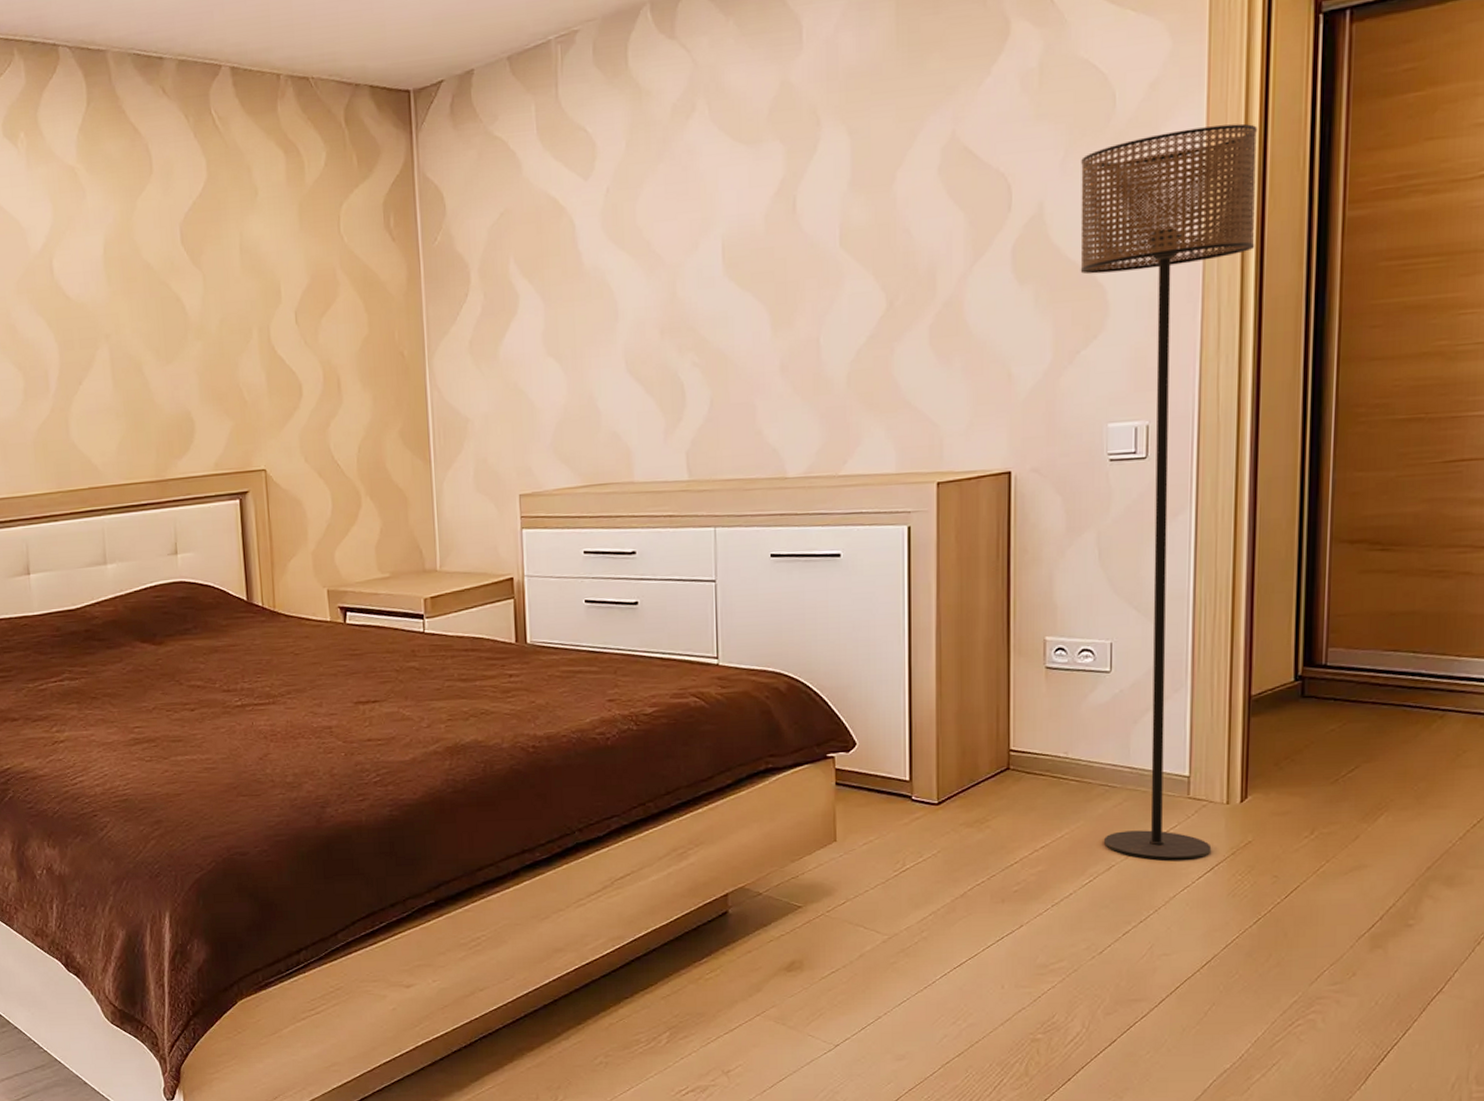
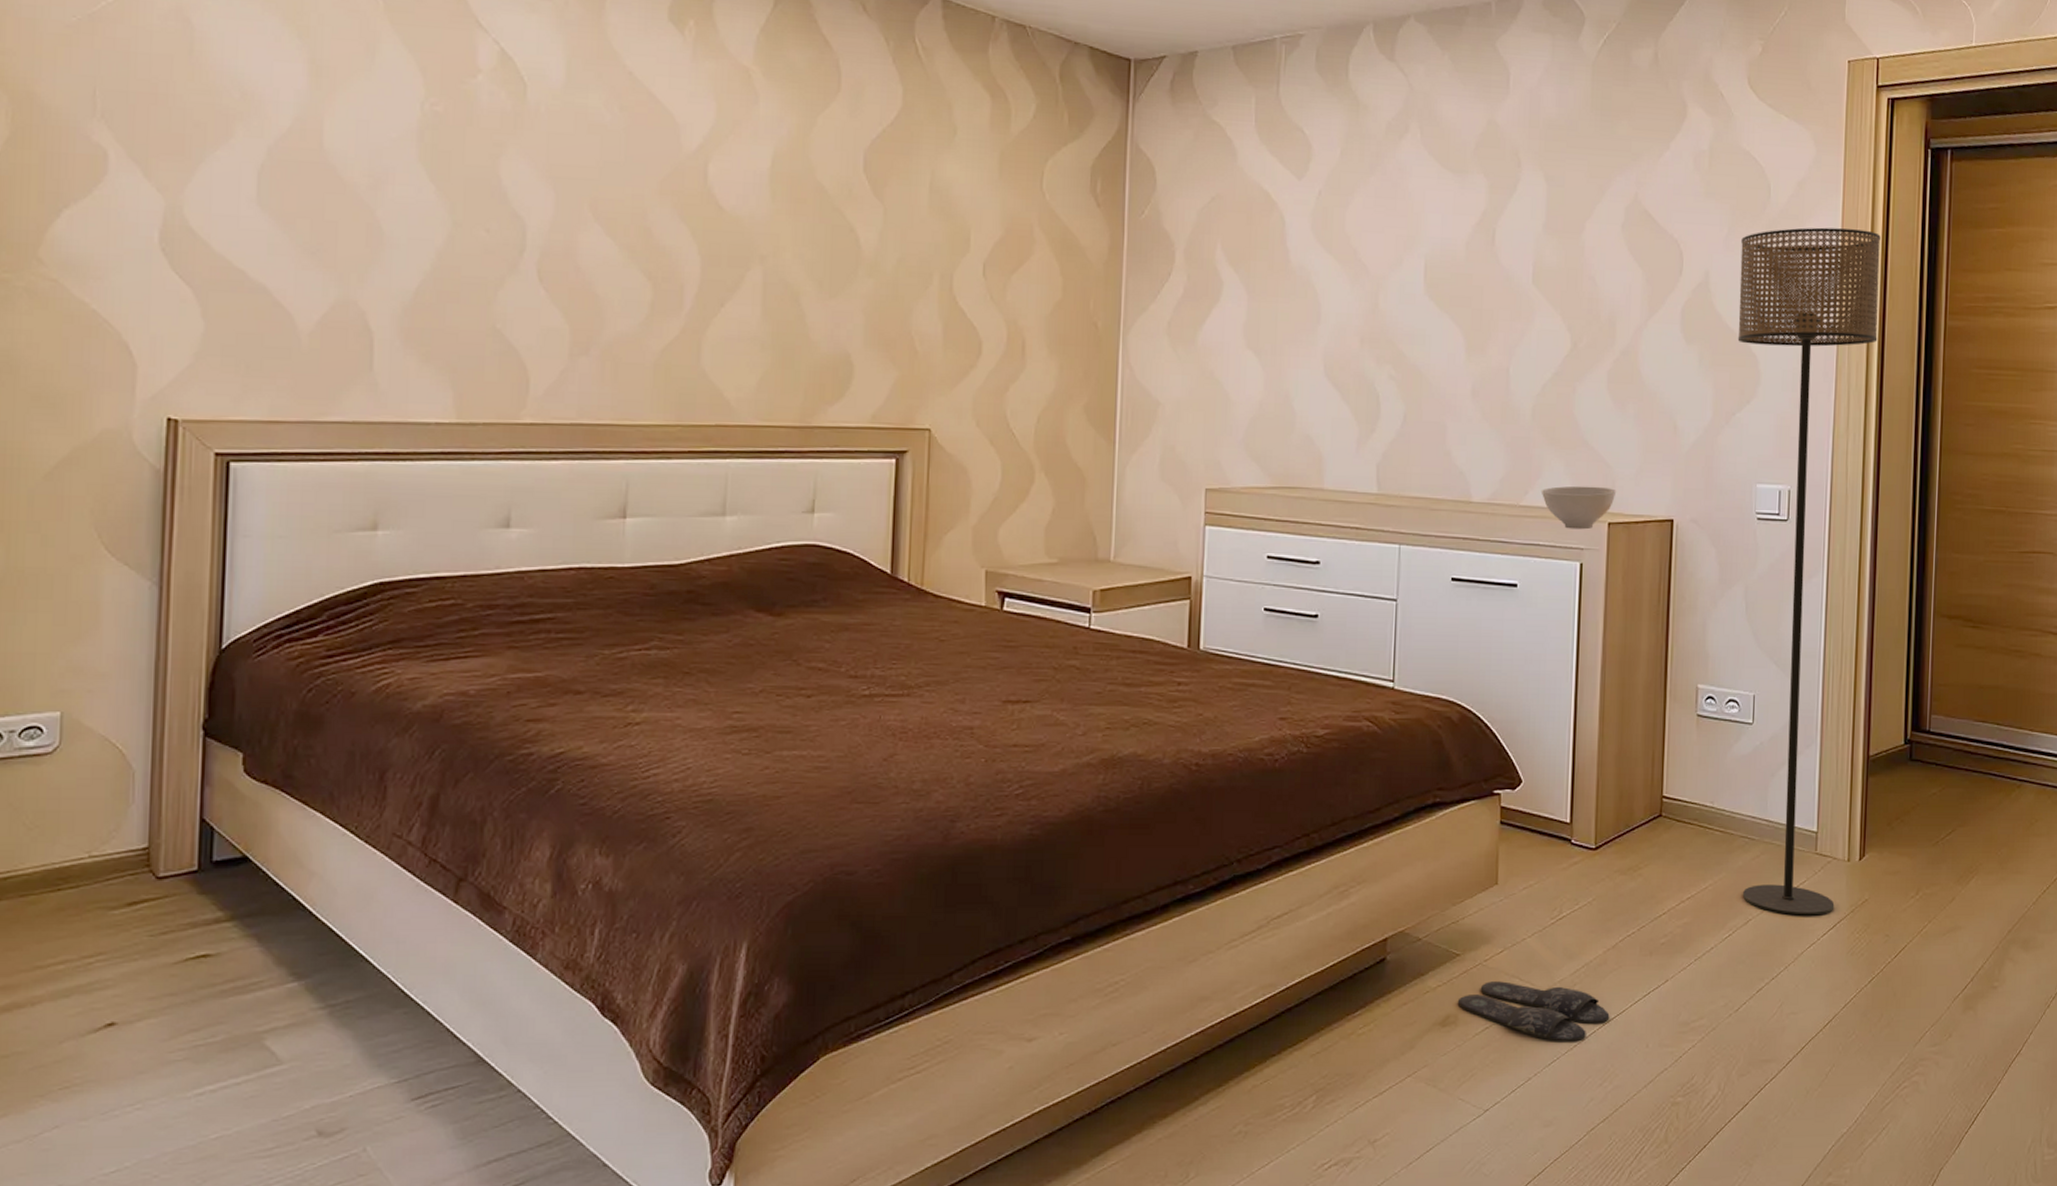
slippers: none [802,930,961,984] -> present [1457,981,1610,1042]
bowl: none [861,446,945,494] -> present [1540,486,1617,530]

